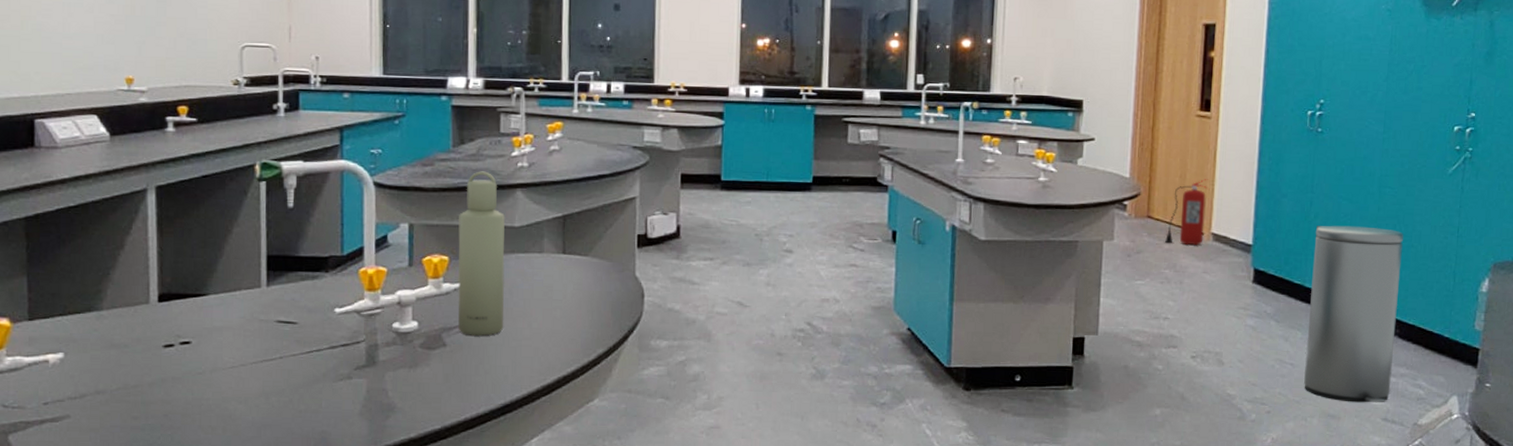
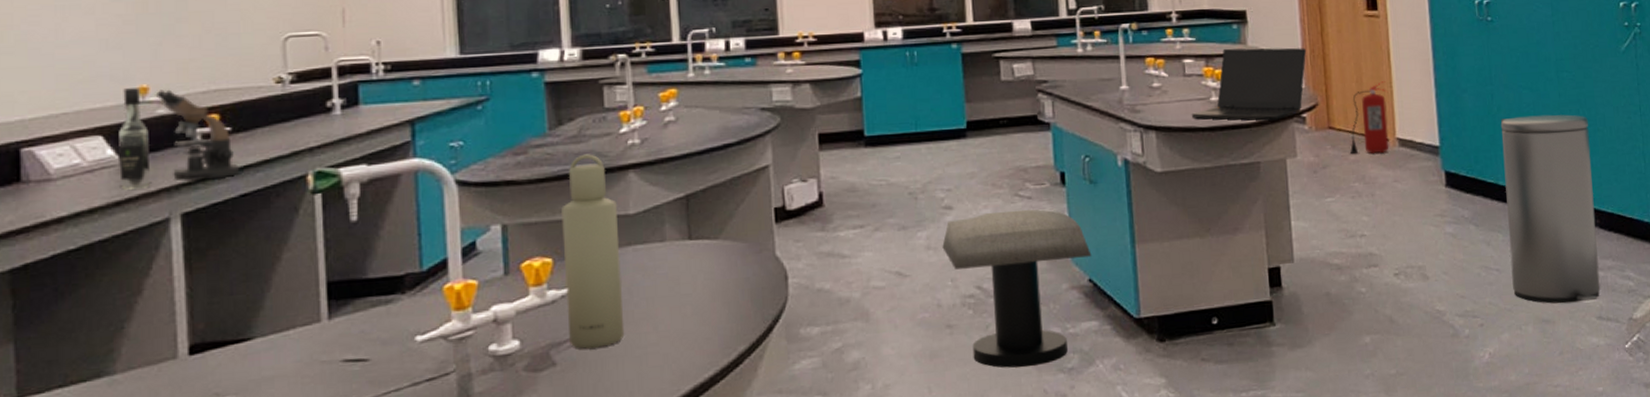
bottle: none [109,78,134,164] -> present [119,88,151,191]
microscope: none [138,81,202,161] -> present [155,89,239,183]
stool: none [780,260,913,397] -> present [942,209,1092,368]
laptop: none [1019,133,1136,205] -> present [1191,47,1307,121]

